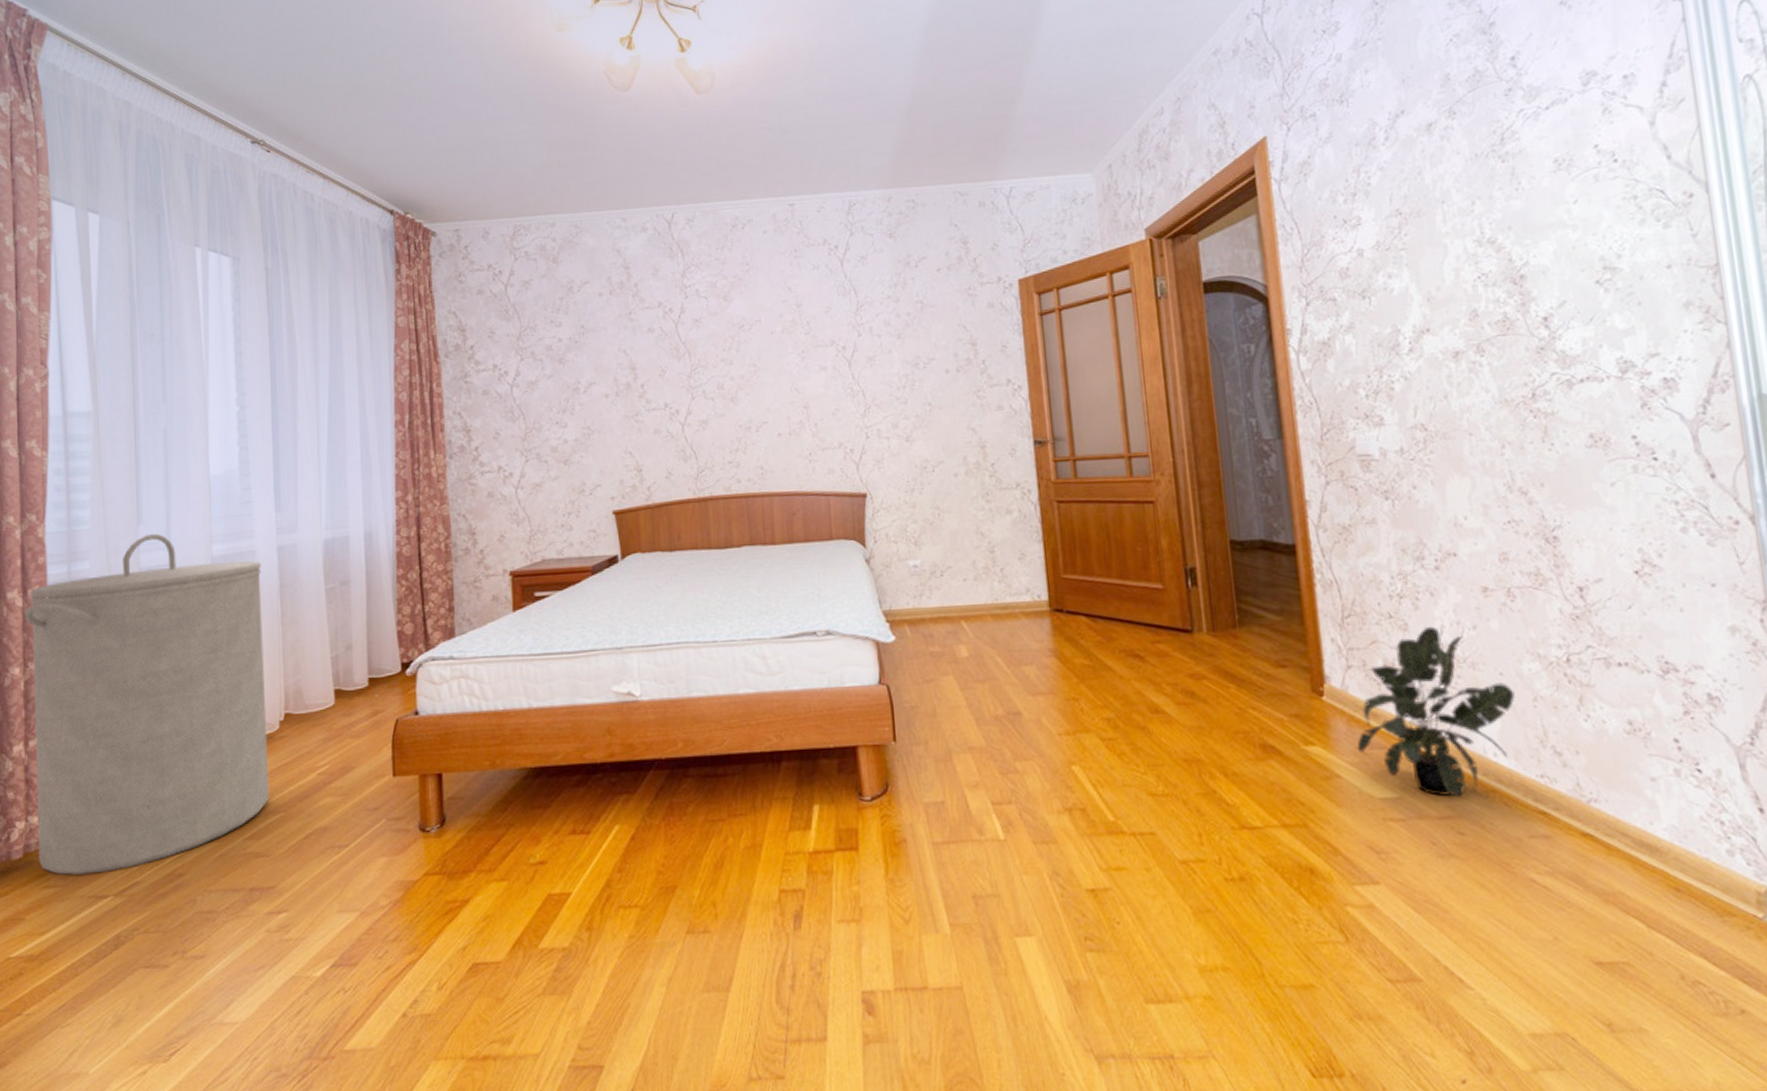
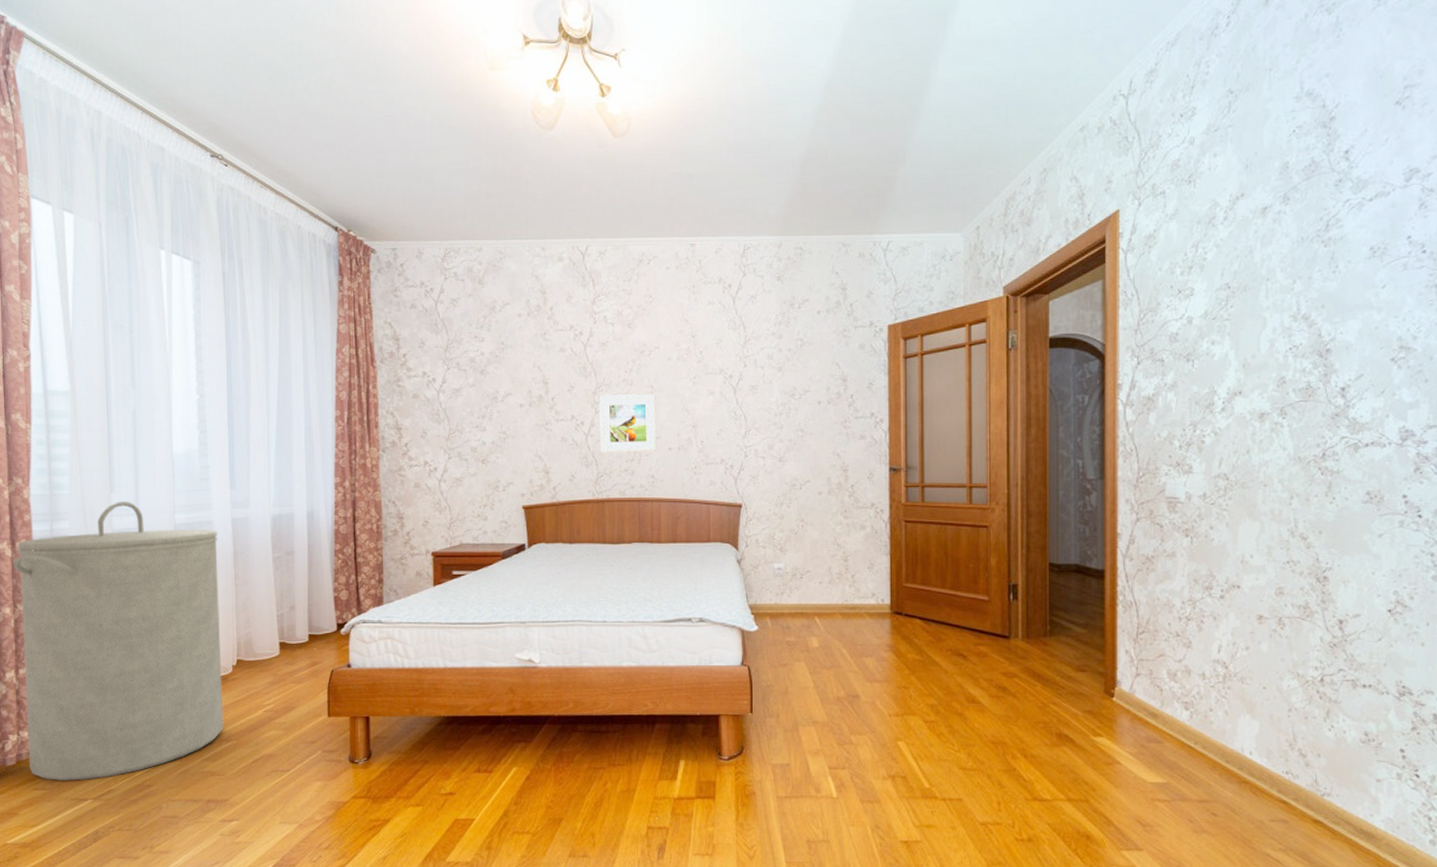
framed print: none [695,373,765,444] -> present [599,394,657,453]
potted plant: present [1357,626,1515,798] -> none [1137,645,1274,786]

